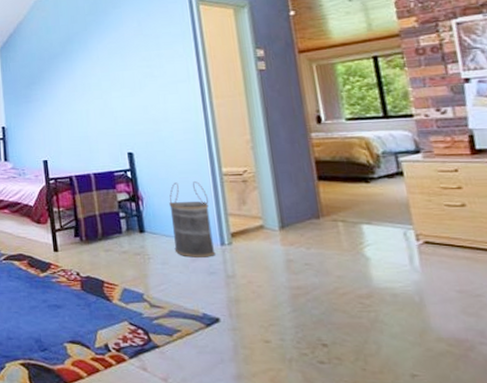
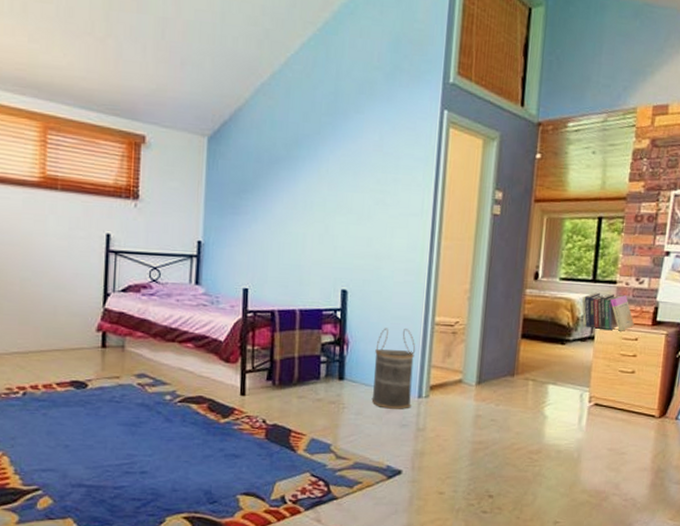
books: none [376,127,450,164] -> present [581,292,635,331]

